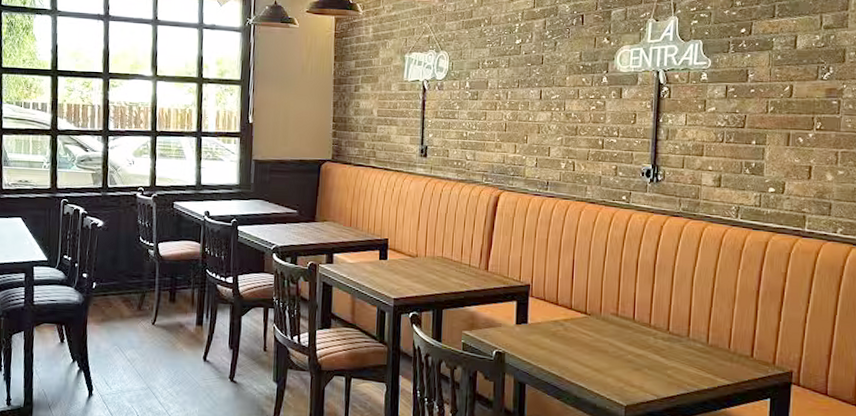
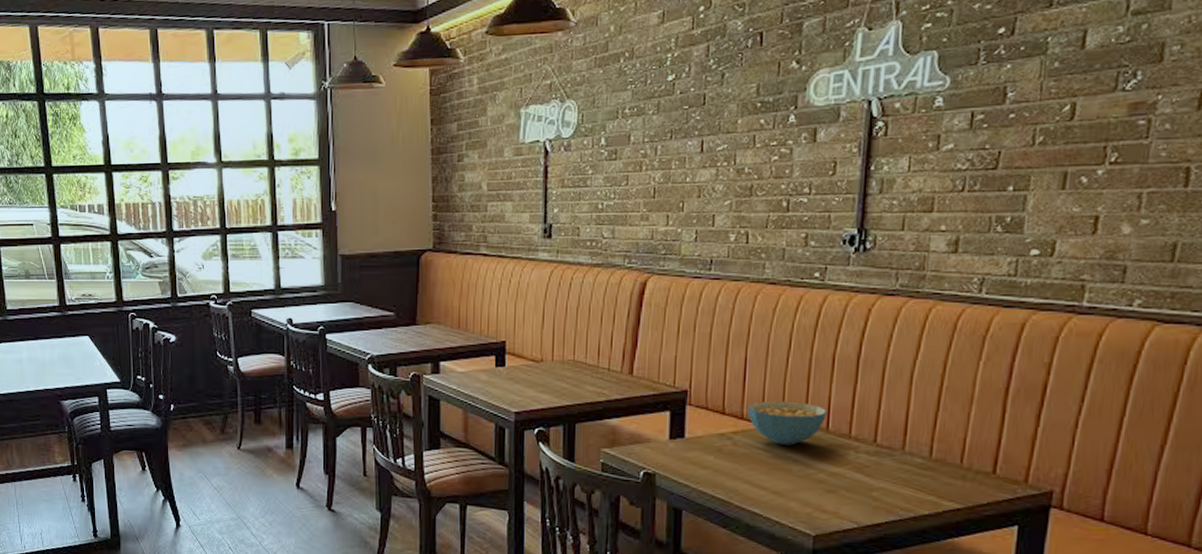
cereal bowl: none [575,295,633,332] -> present [747,400,827,445]

